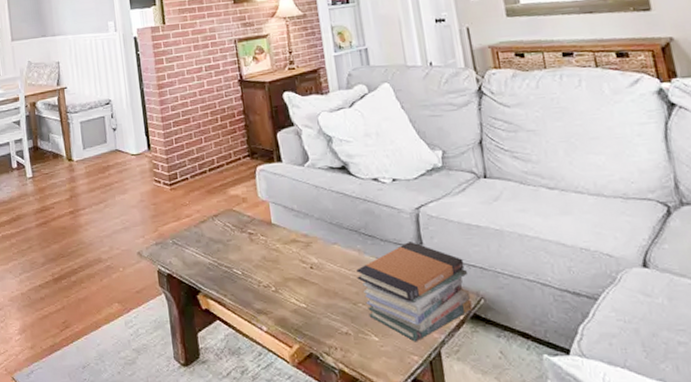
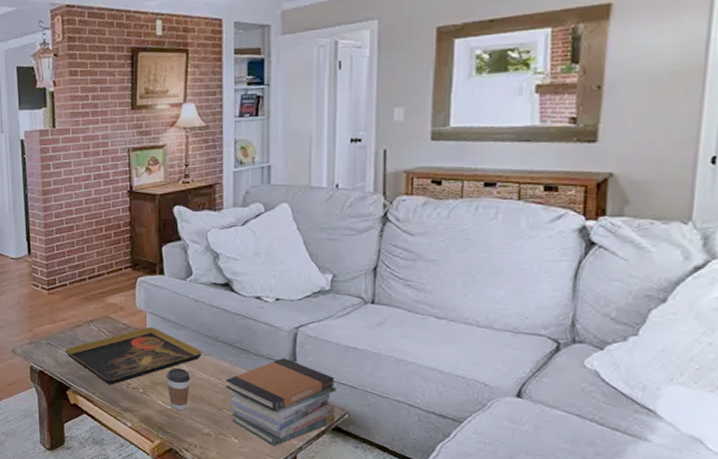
decorative tray: none [191,217,330,285] -> present [65,326,203,385]
coffee cup: none [296,260,322,308] -> present [167,368,190,410]

